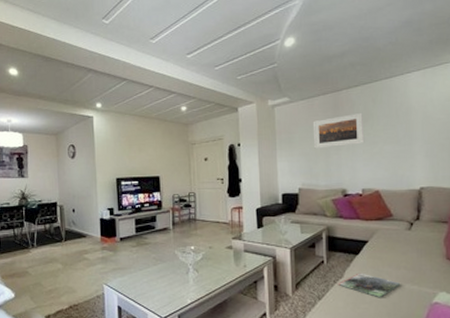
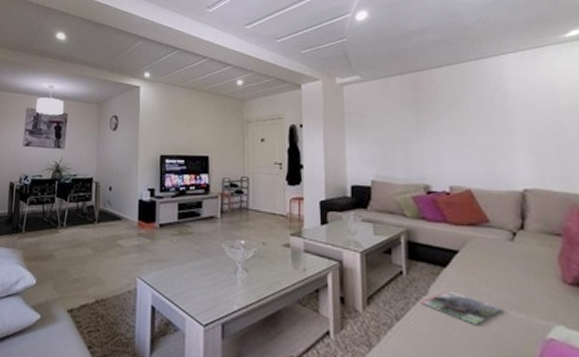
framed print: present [312,112,365,149] -> none [388,96,452,136]

